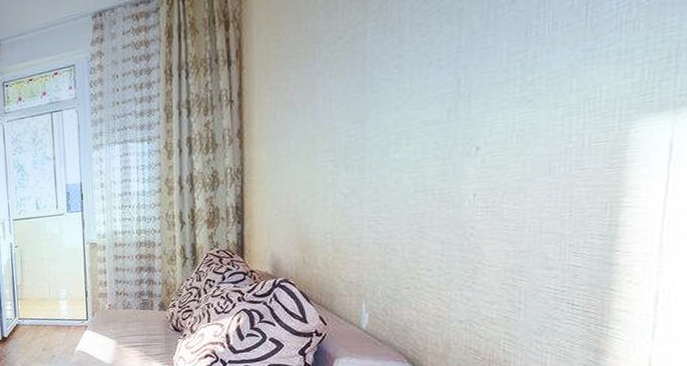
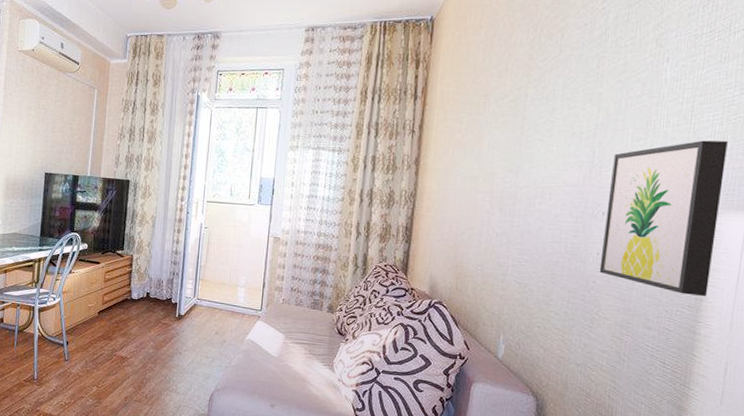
wall art: none [478,29,640,223] -> present [599,140,728,297]

